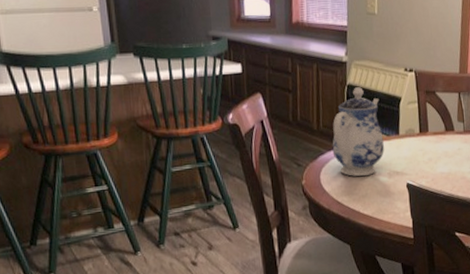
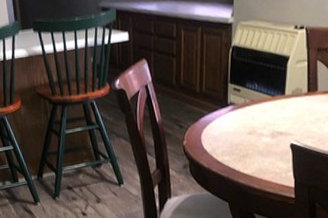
teapot: present [332,87,384,176] -> none [214,48,268,137]

